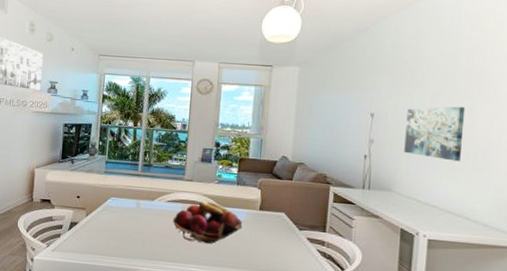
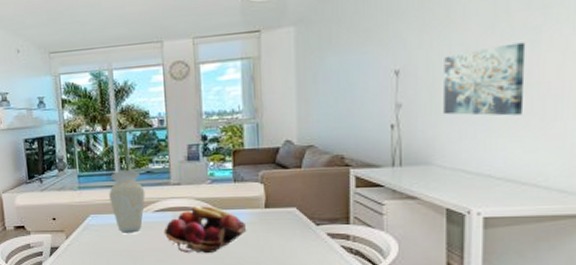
vase: none [130,162,162,219] -> present [109,170,145,234]

